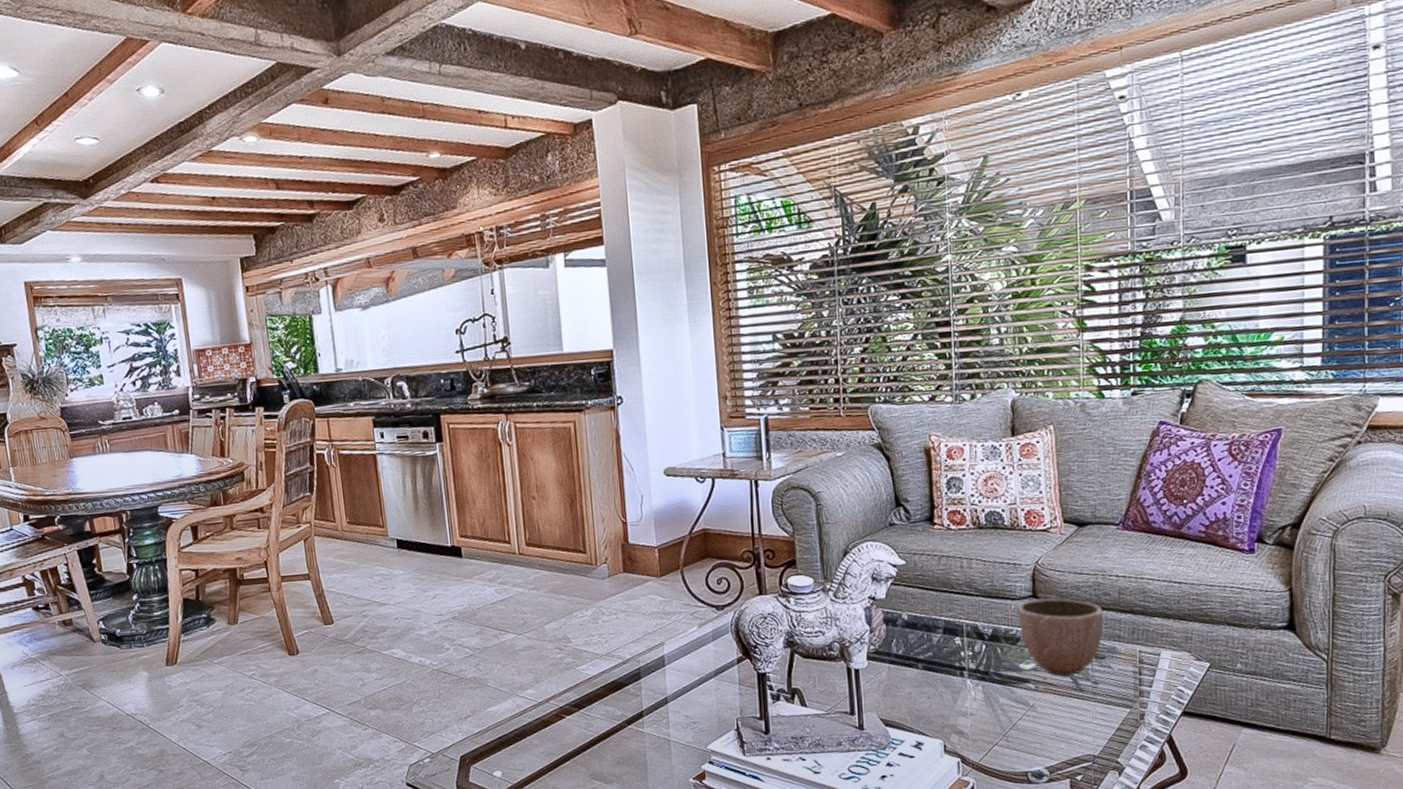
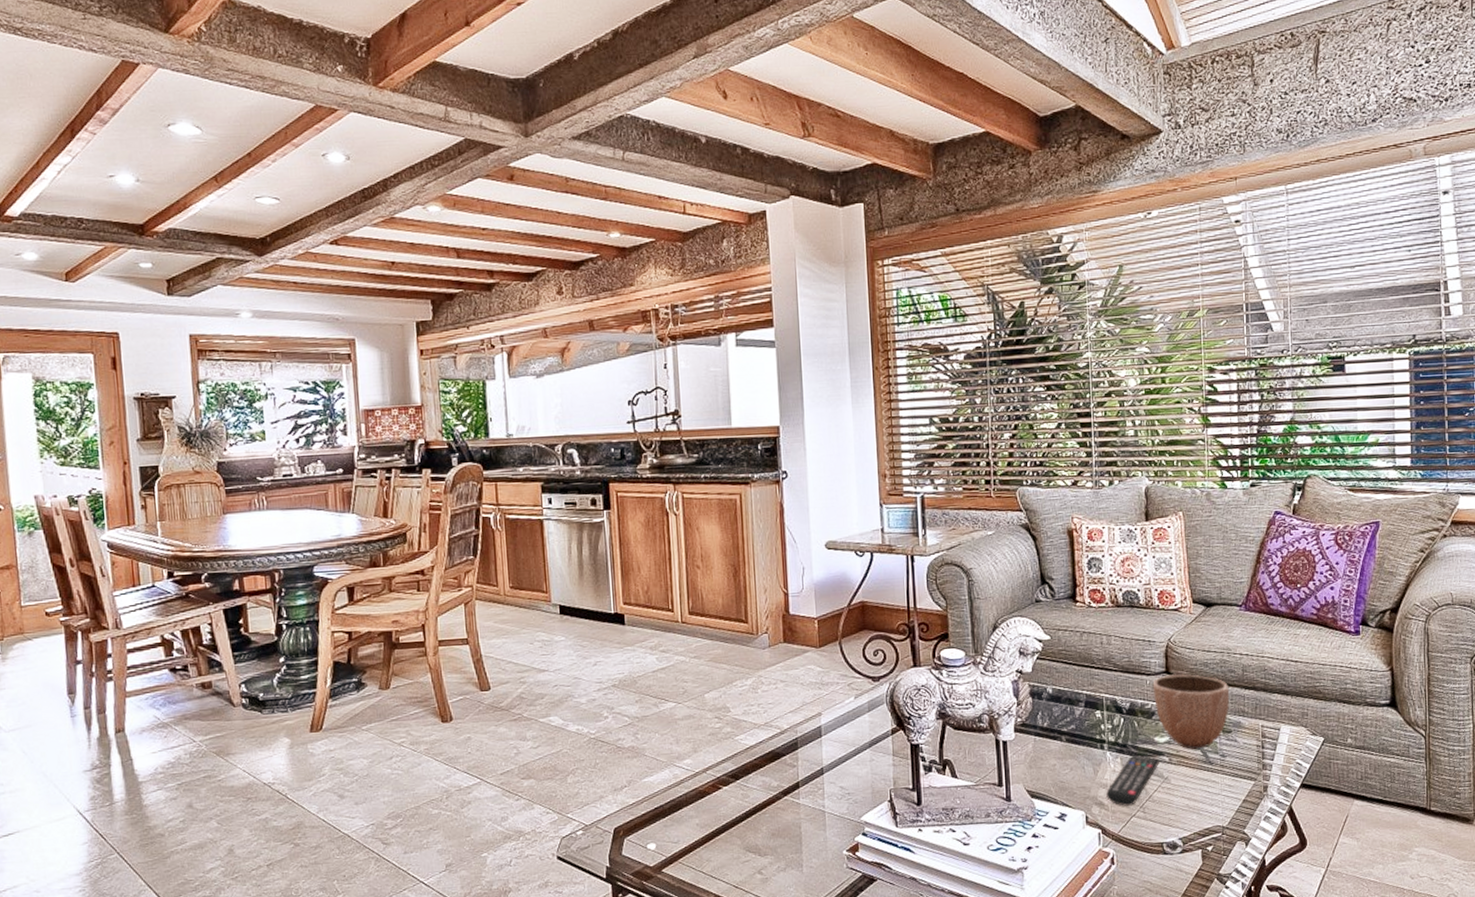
remote control: none [966,682,1026,735] -> present [1106,755,1161,806]

